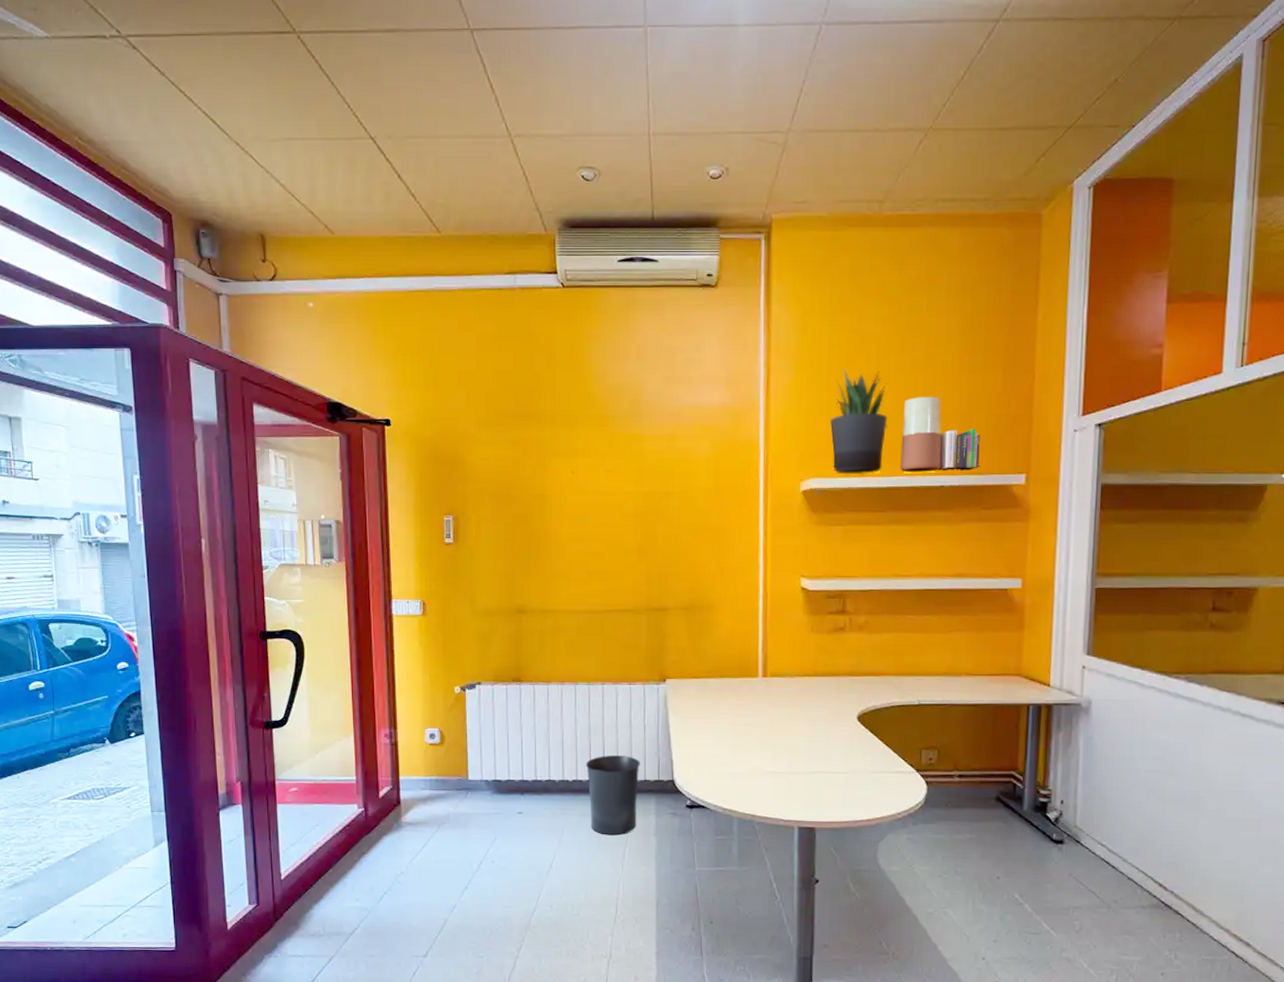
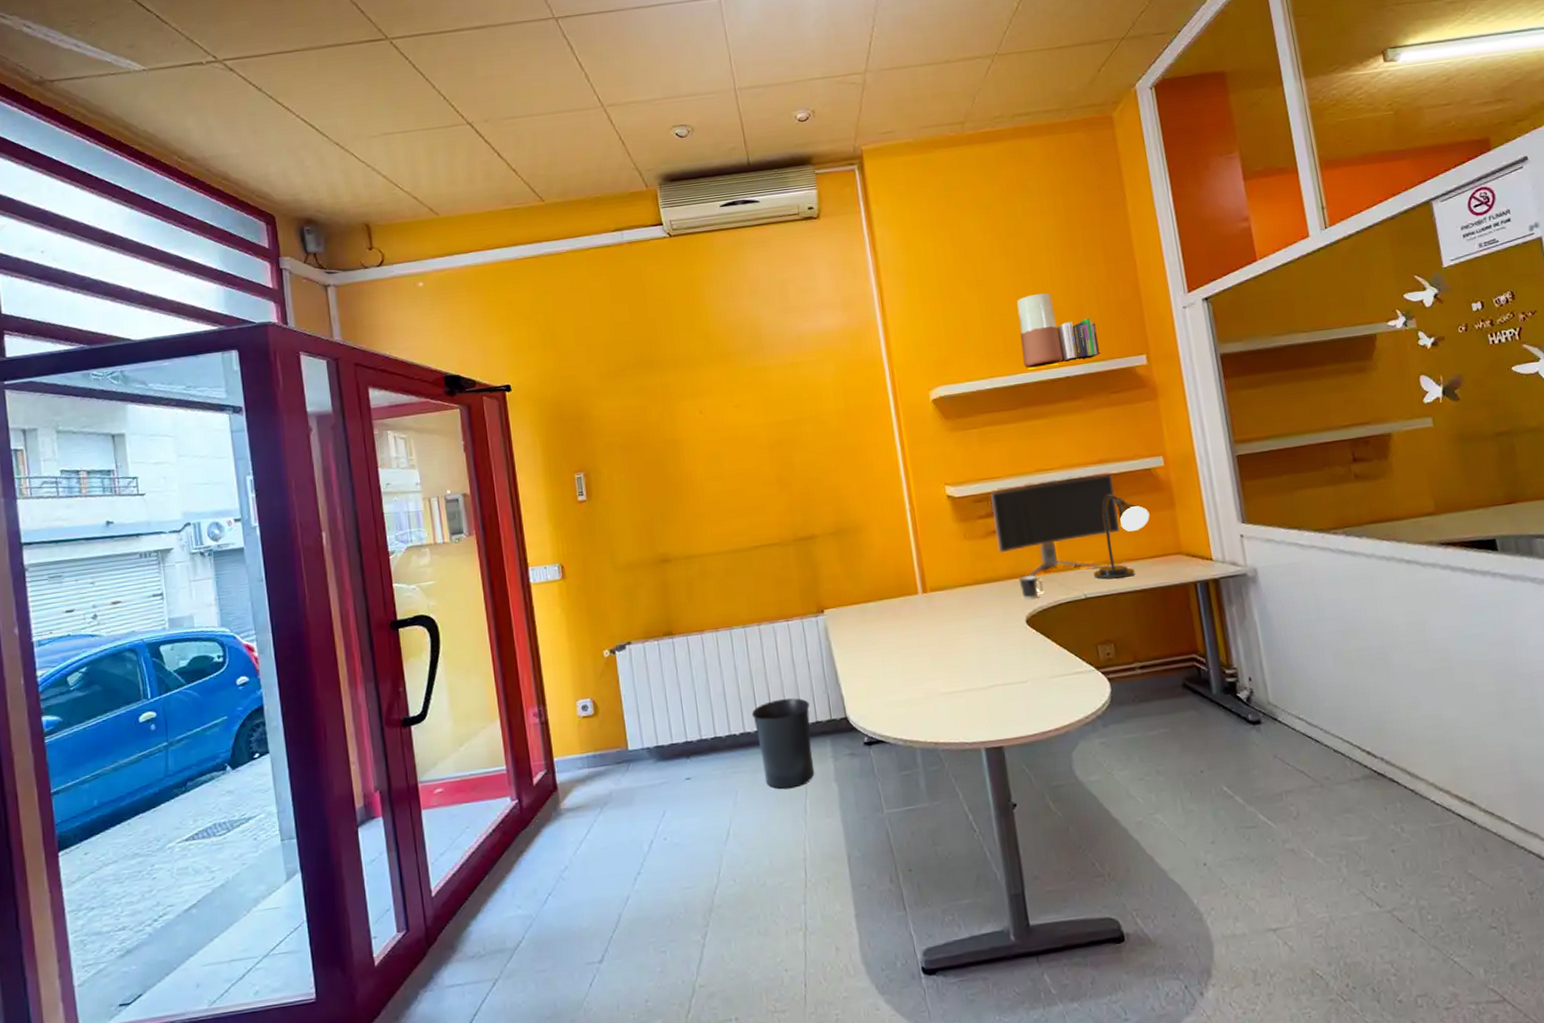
planter: present [830,368,887,475] -> none [948,276,1007,379]
computer monitor: none [843,588,966,678] -> present [990,473,1119,577]
mug: none [857,675,879,697] -> present [1018,575,1043,600]
desk lamp: none [930,609,997,690] -> present [1093,494,1150,580]

